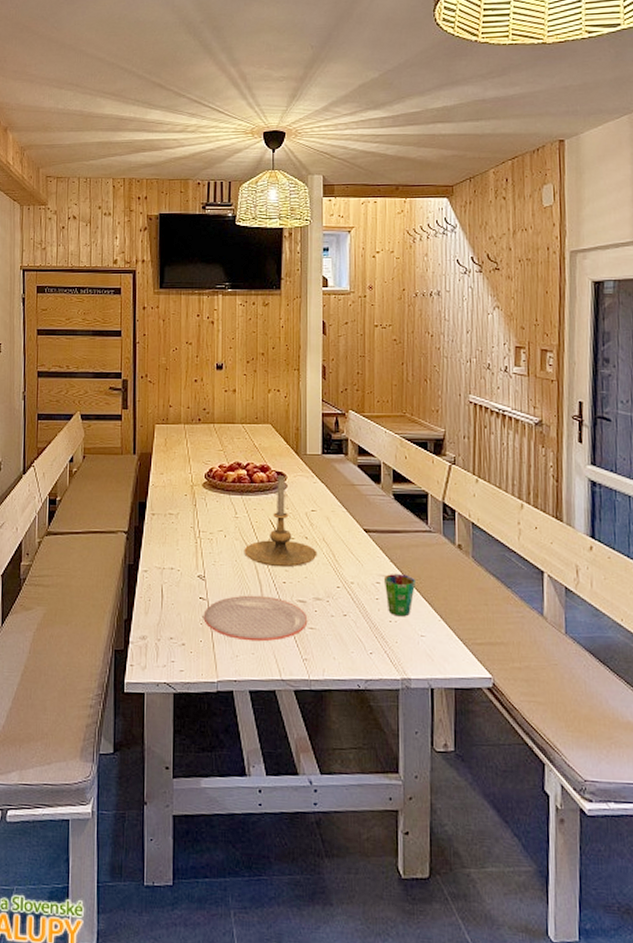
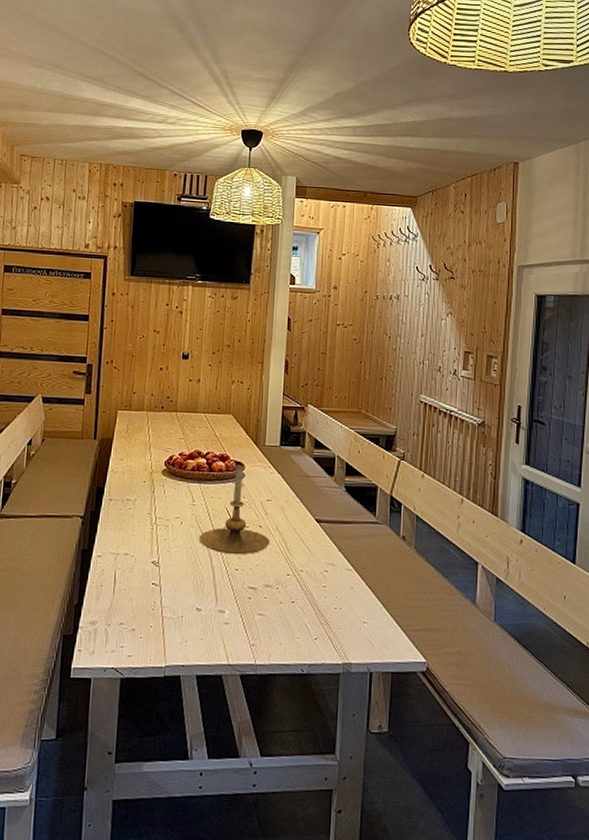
plate: present [203,595,308,642] -> none [155,581,258,627]
cup: present [383,574,416,617] -> none [331,563,362,604]

